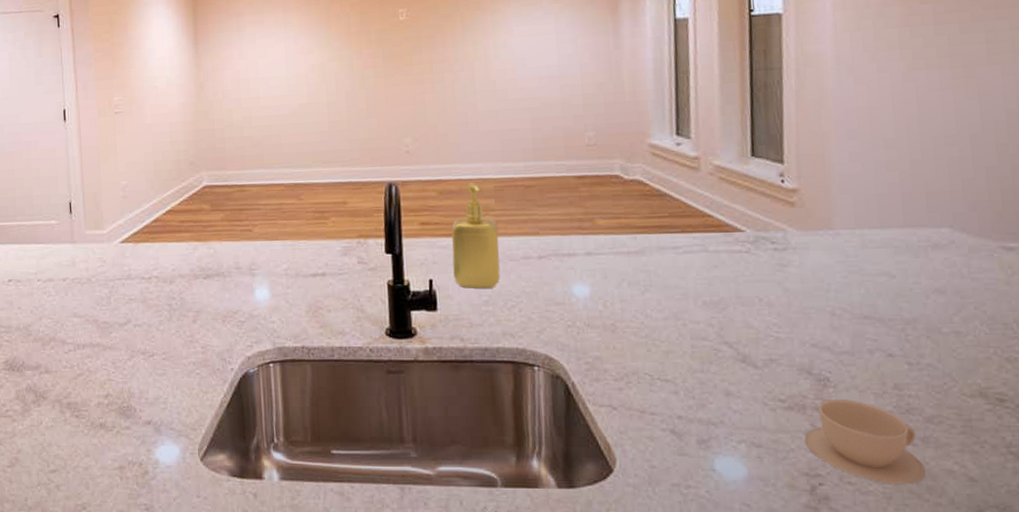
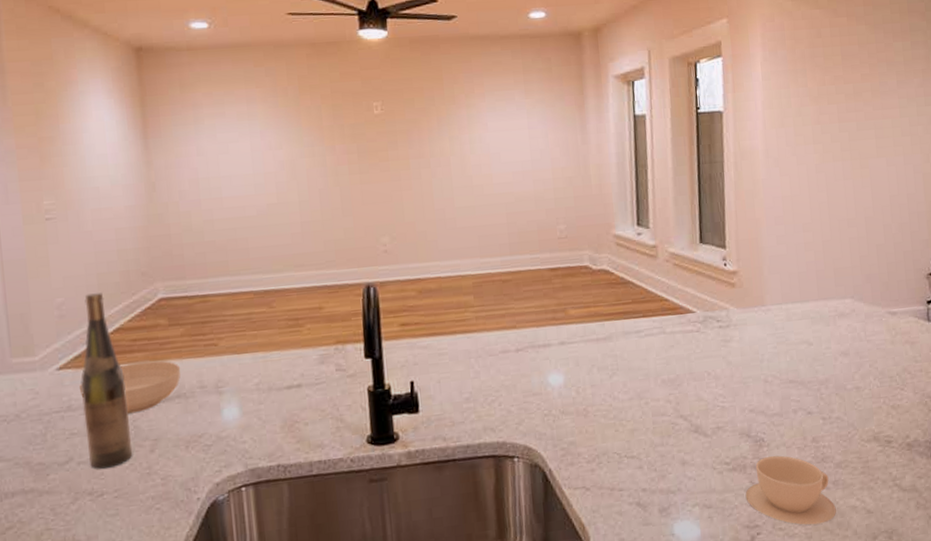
wine bottle: none [138,177,179,332] -> present [80,292,133,469]
bowl: none [138,241,220,287] -> present [80,360,181,414]
soap dispenser: present [451,183,500,288] -> none [431,280,481,387]

